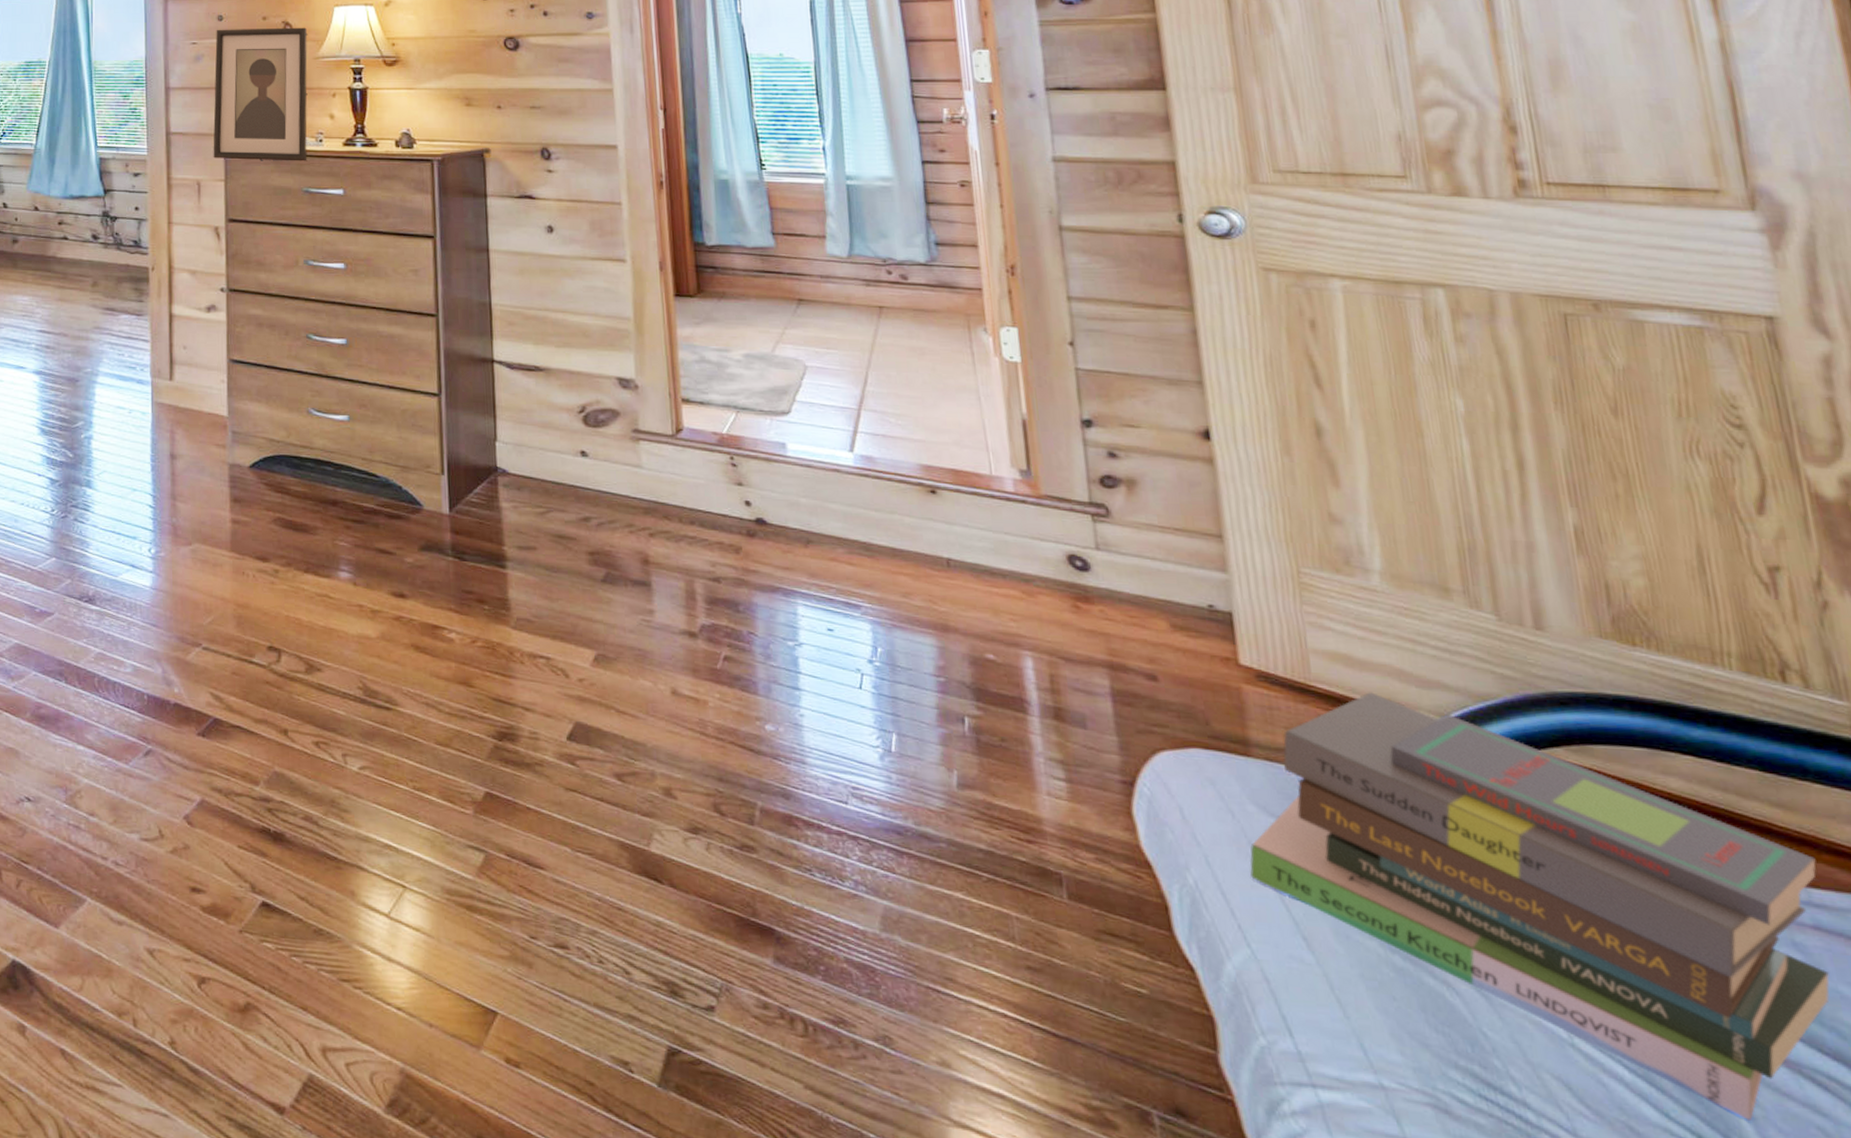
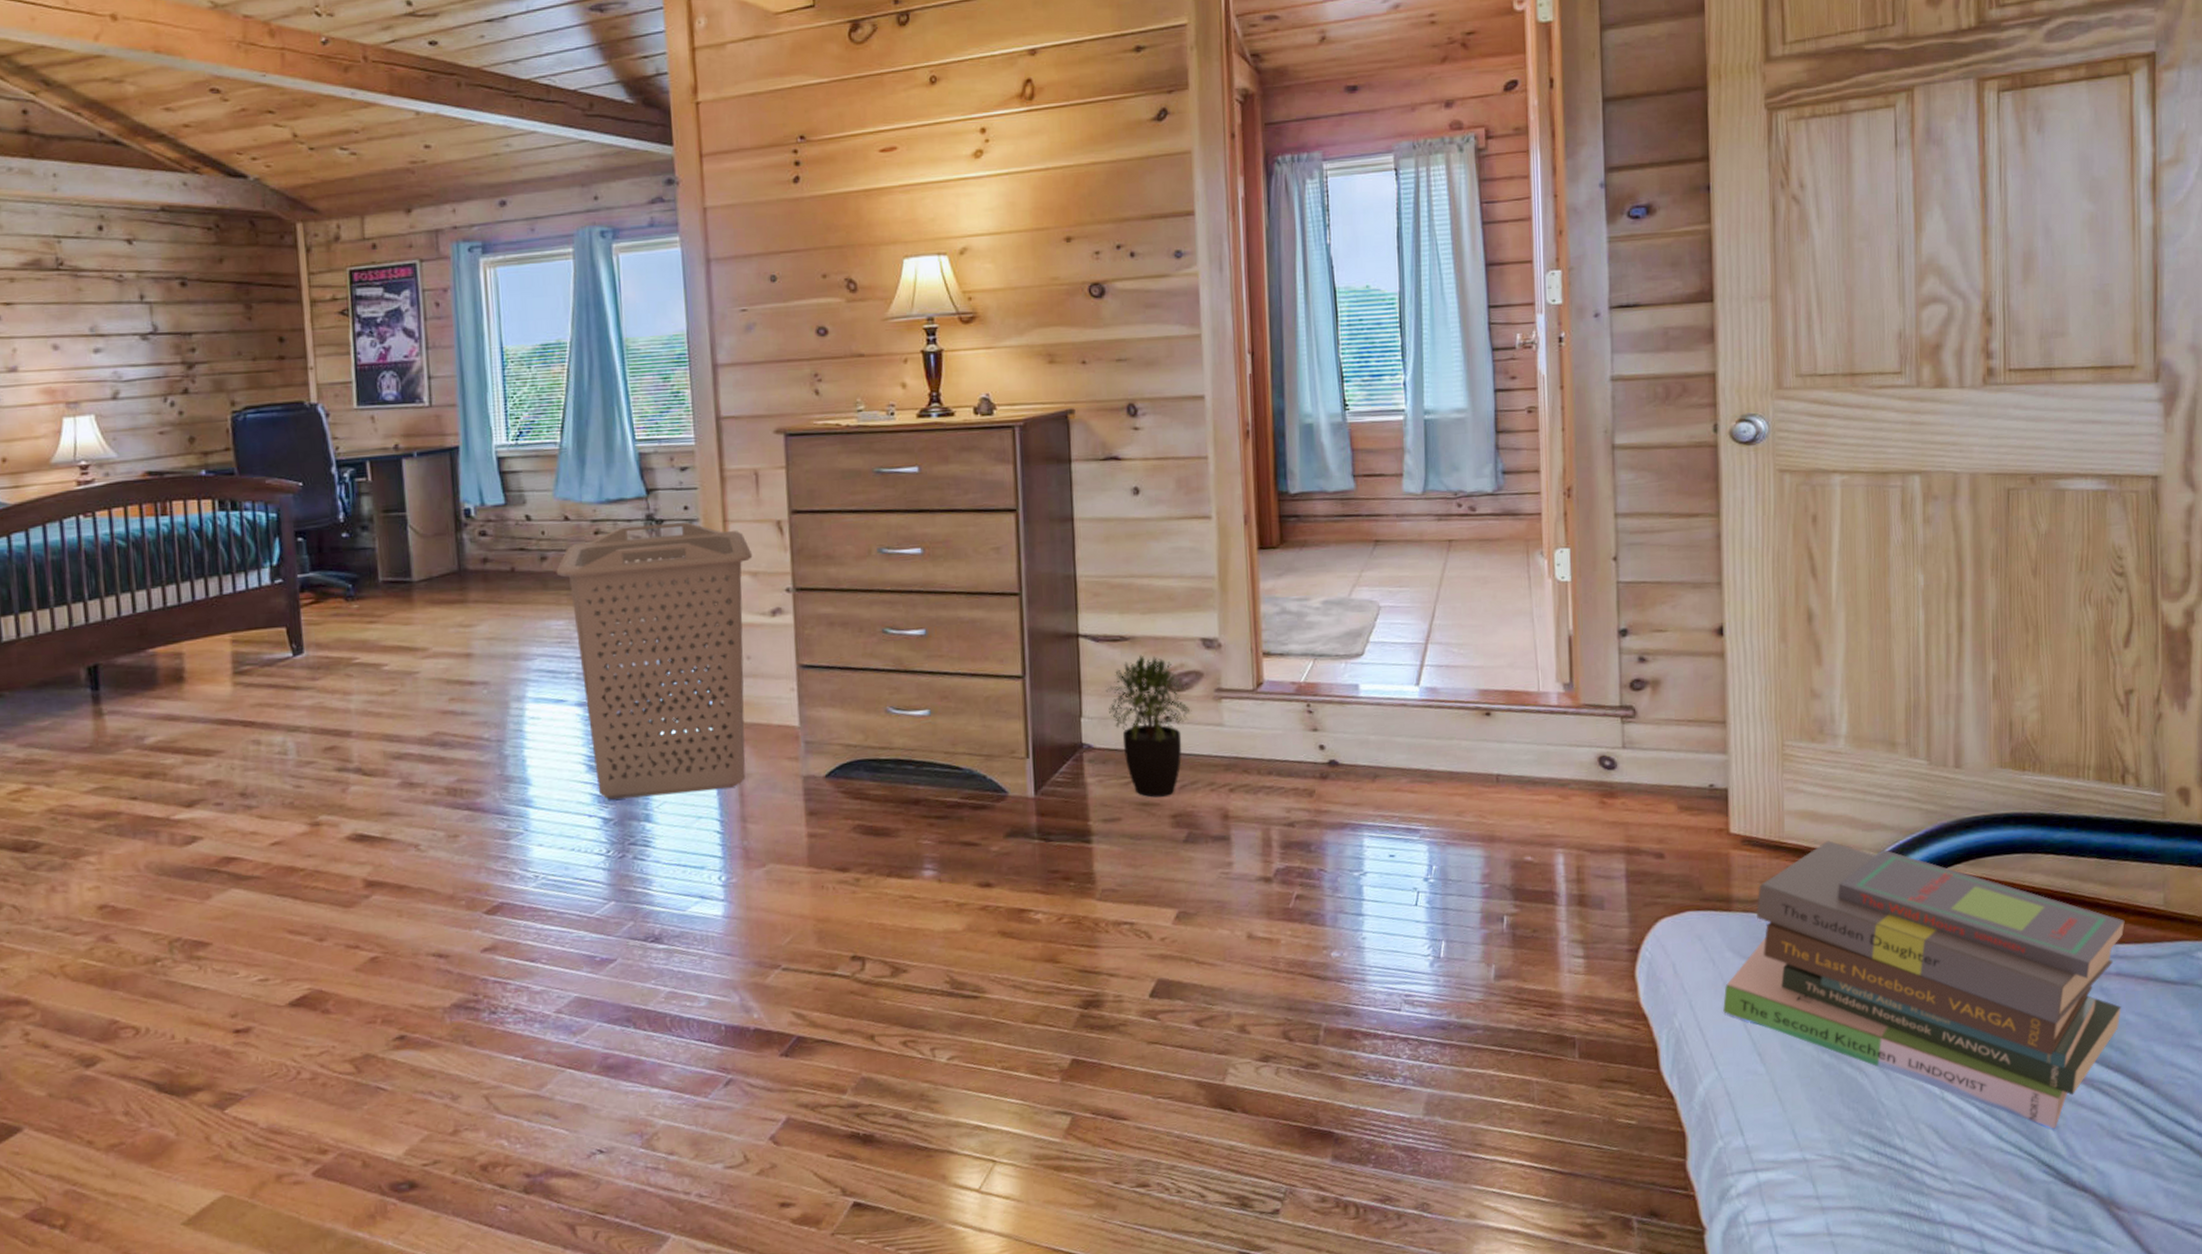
laundry basket: none [25,220,192,466] -> present [556,522,753,800]
picture frame: present [213,27,308,162] -> none [769,284,878,443]
potted plant: none [520,387,609,532] -> present [1105,655,1192,798]

